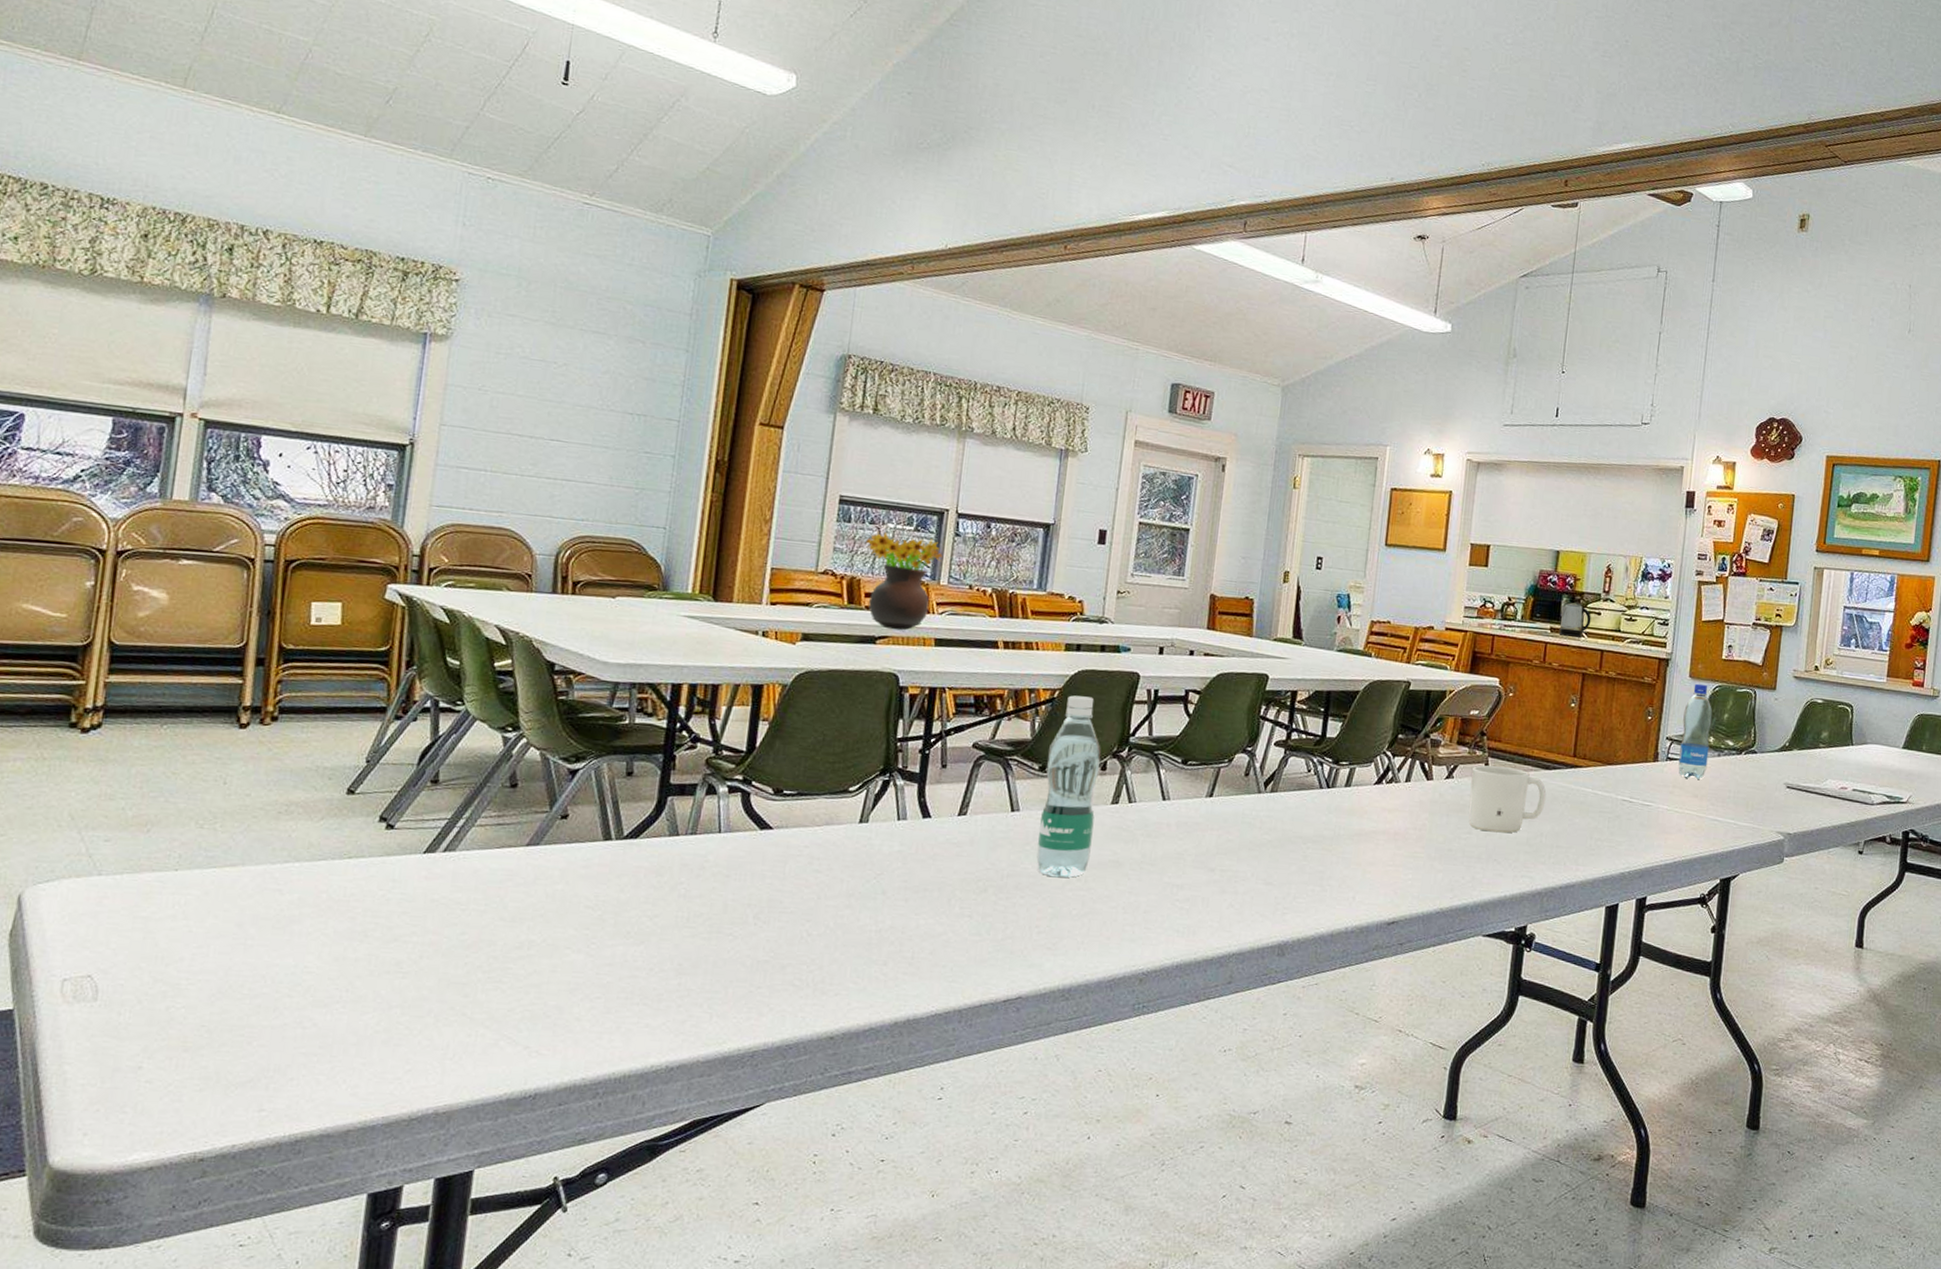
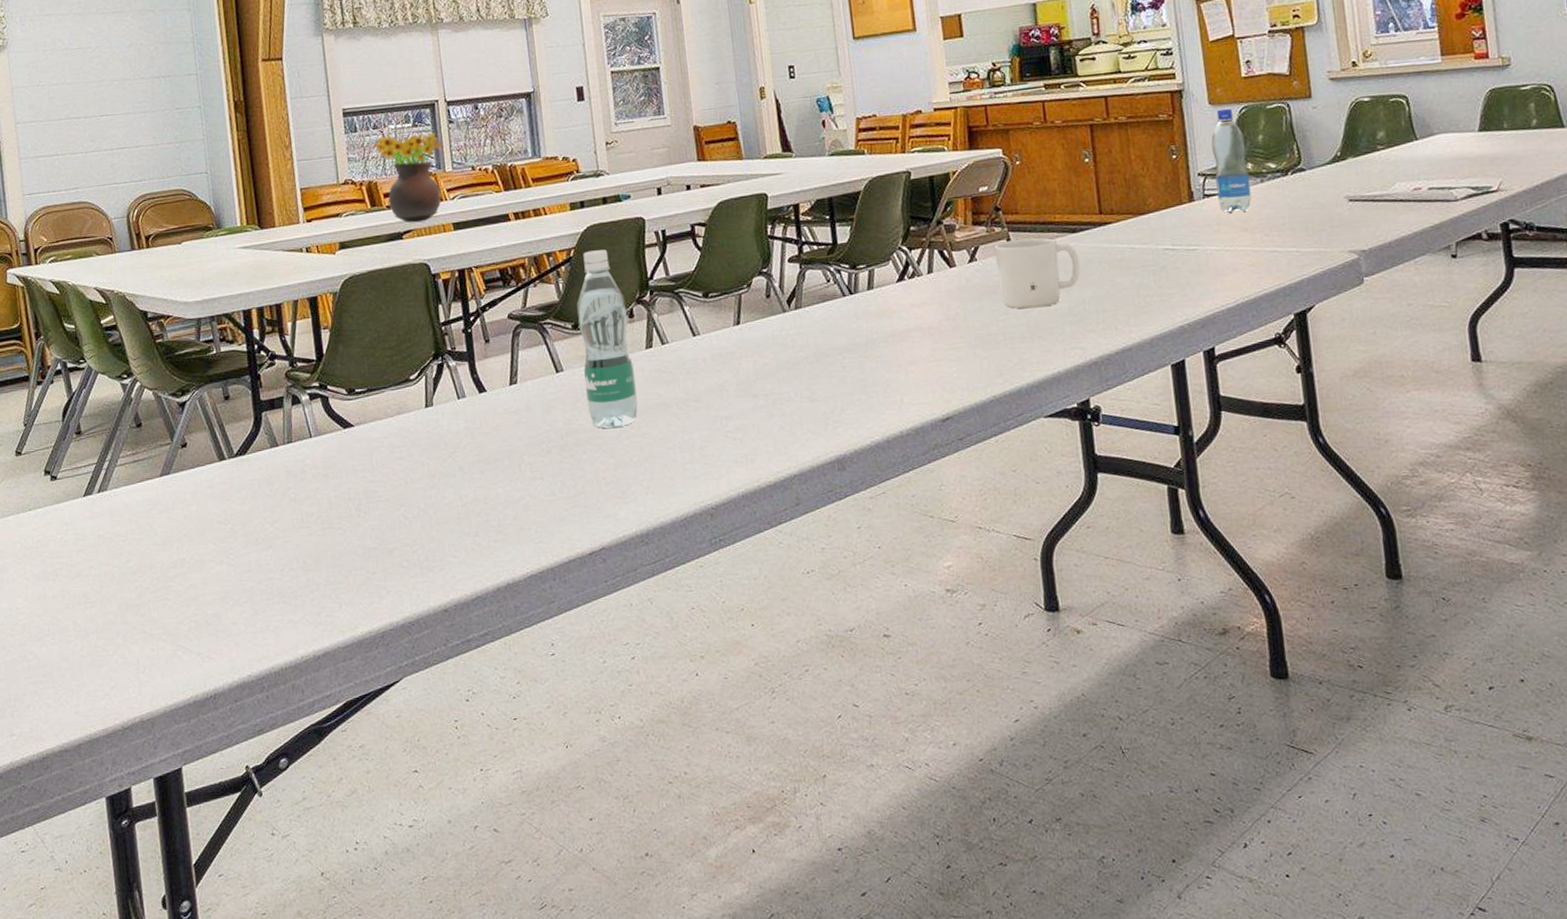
kettle: present [1558,602,1591,638] -> none [1051,53,1087,91]

